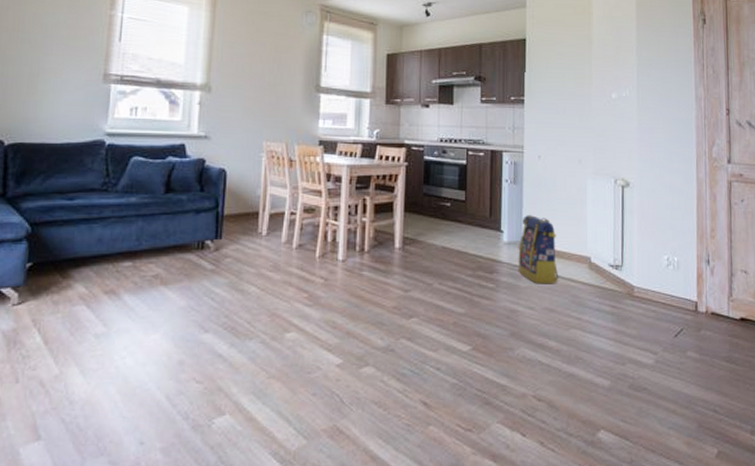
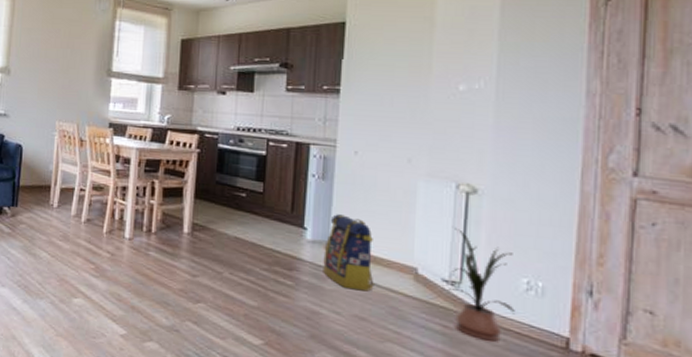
house plant: none [614,217,661,314] -> present [449,227,515,342]

